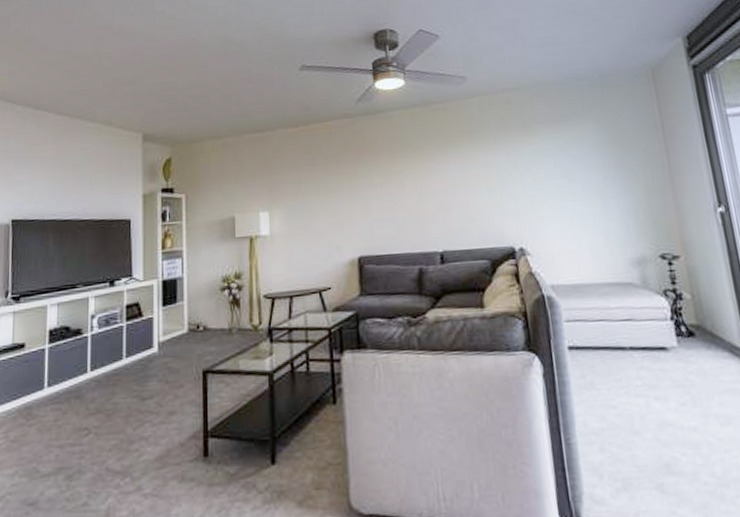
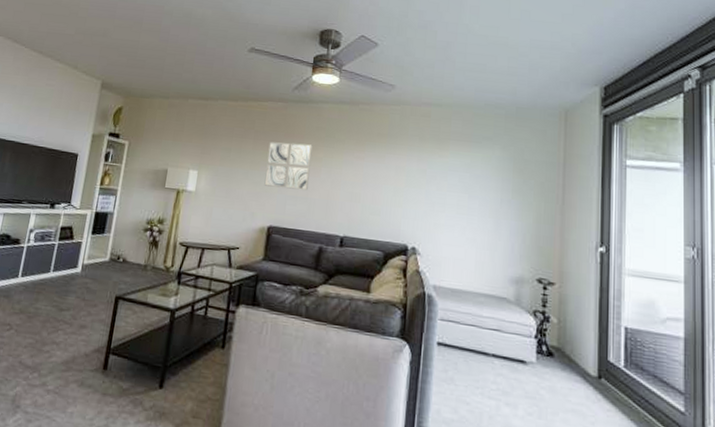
wall art: none [342,158,394,214] -> present [264,141,313,191]

